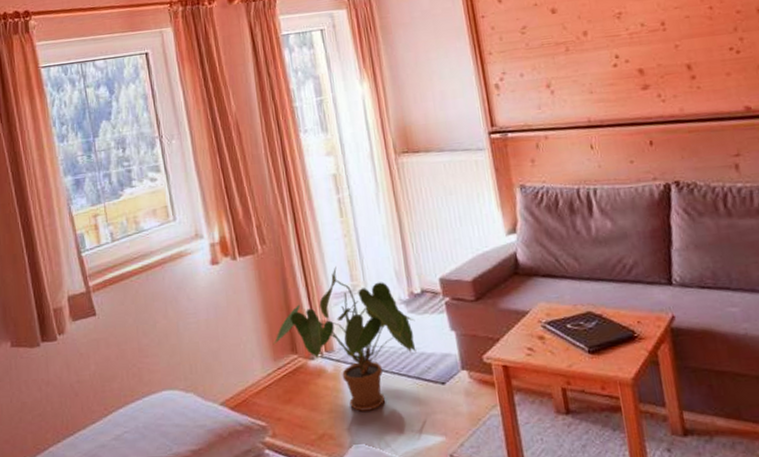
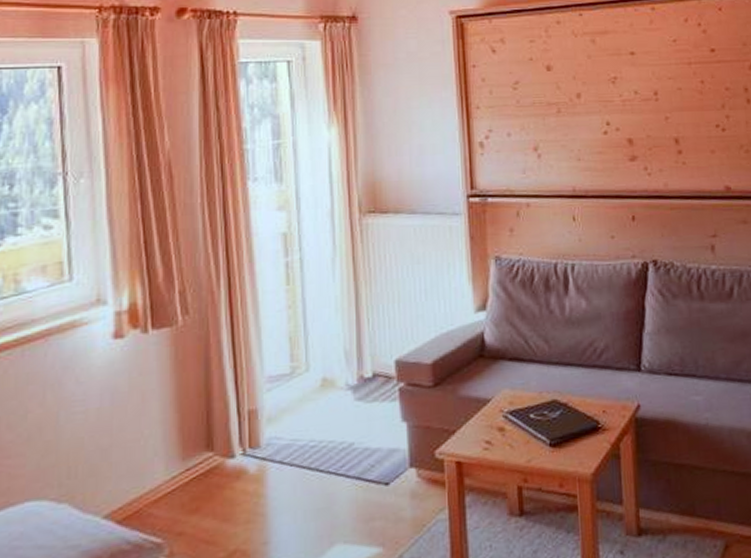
house plant: present [272,266,416,412] -> none [182,343,362,521]

